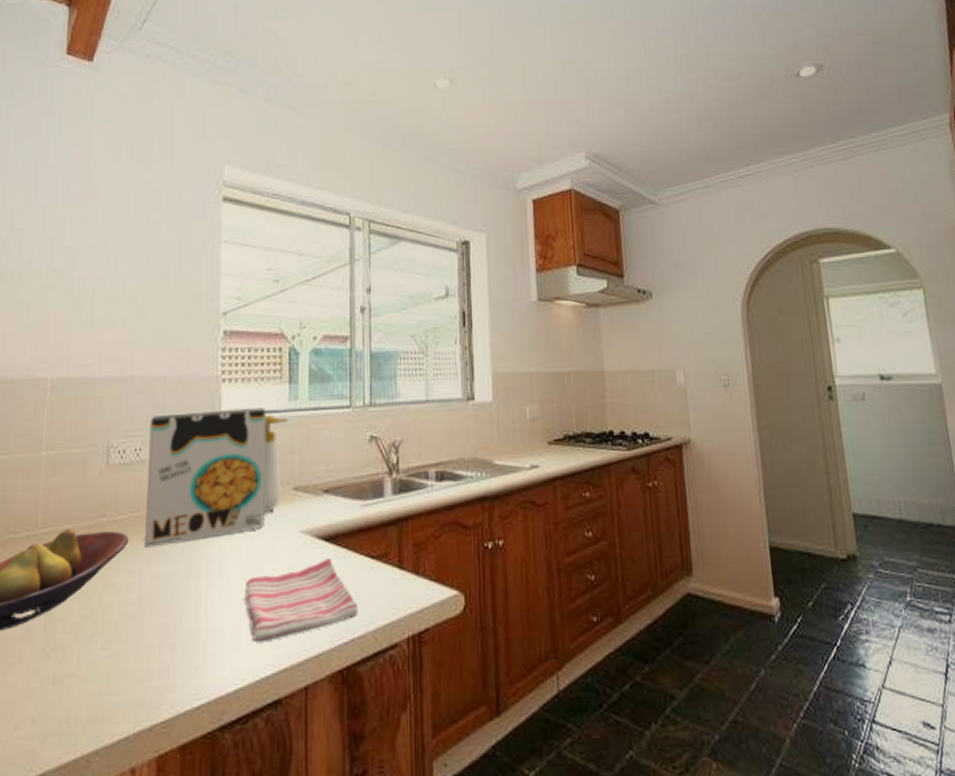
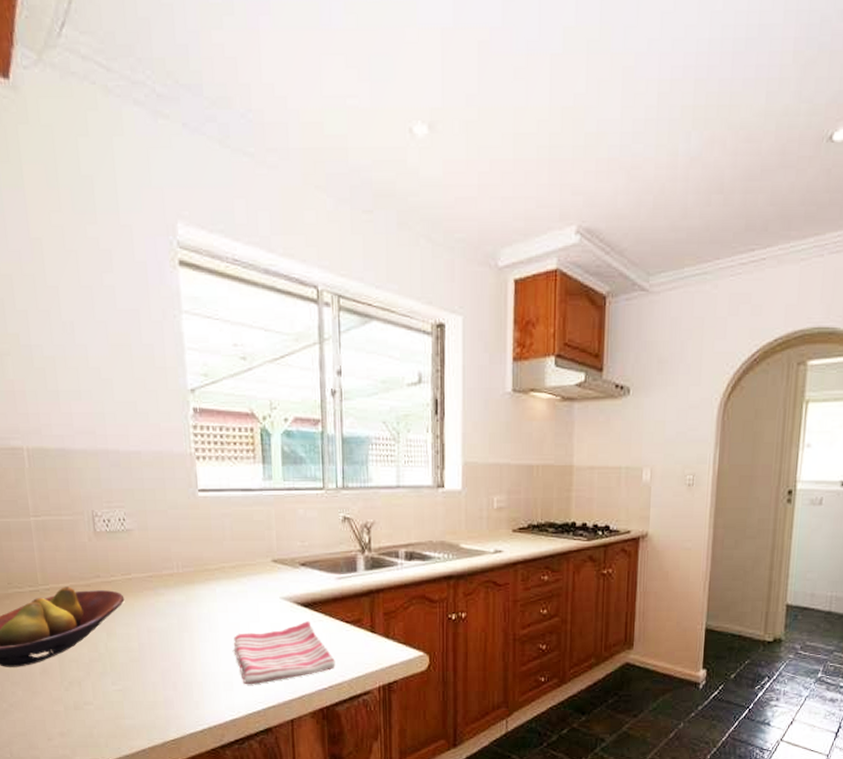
cereal box: present [145,406,267,548] -> none [130,484,248,605]
soap bottle: present [263,415,289,512] -> none [241,493,264,580]

